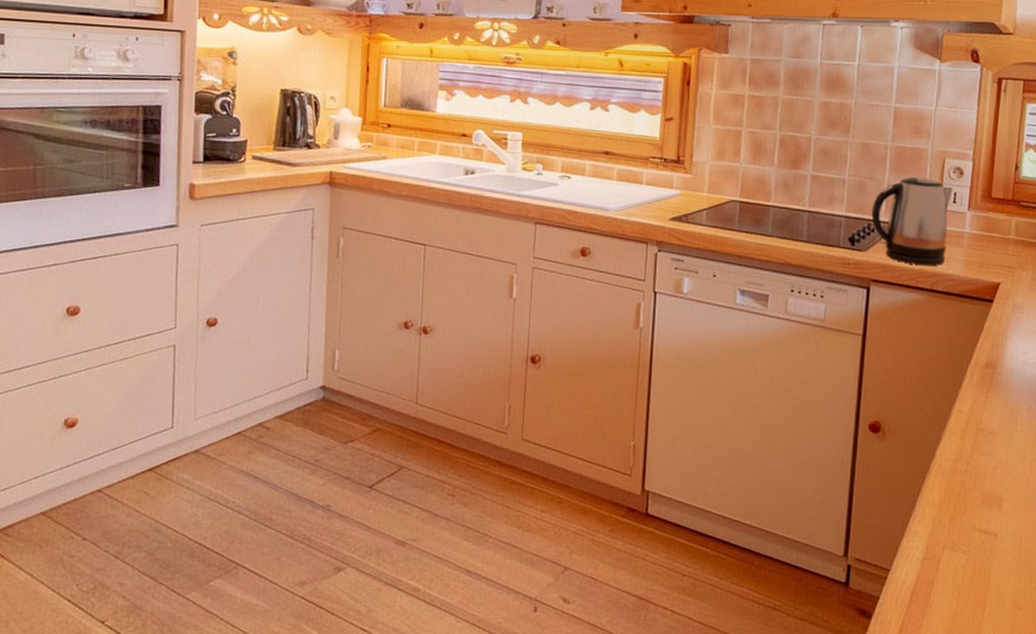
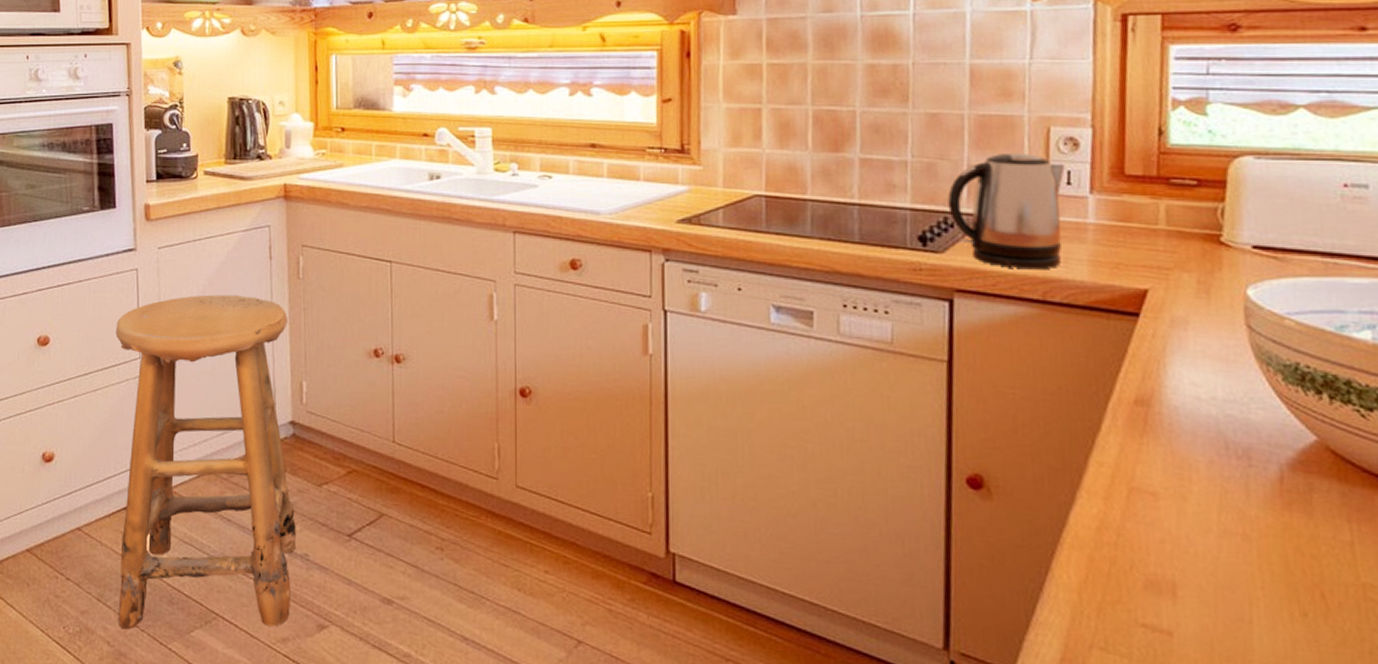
step stool: none [135,270,325,584] -> present [115,294,297,630]

